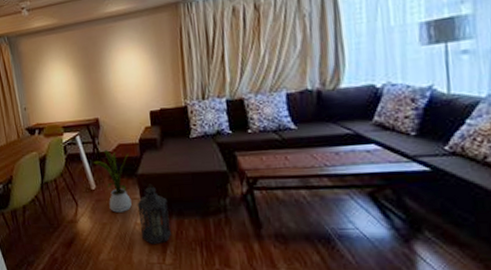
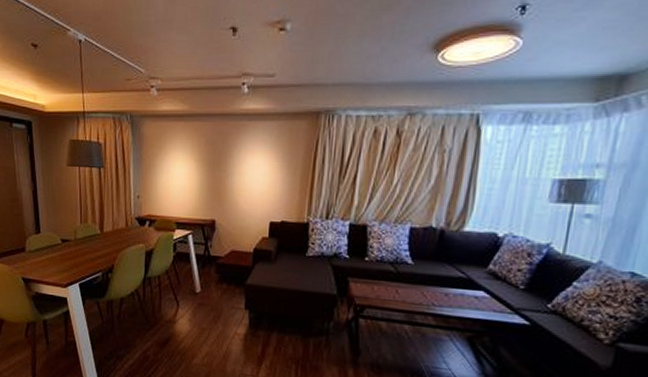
house plant: present [92,149,132,213] -> none [201,253,241,320]
lantern: present [137,184,171,244] -> none [238,296,271,357]

